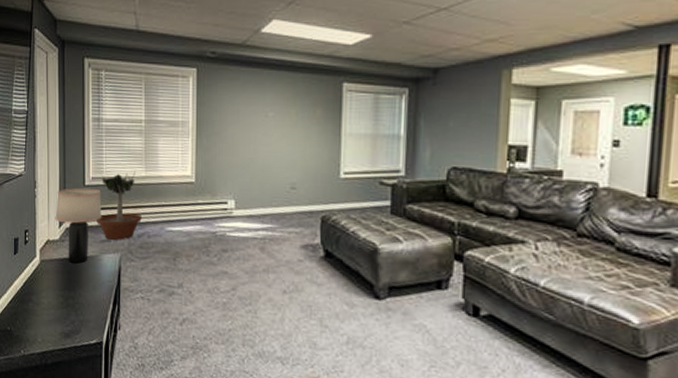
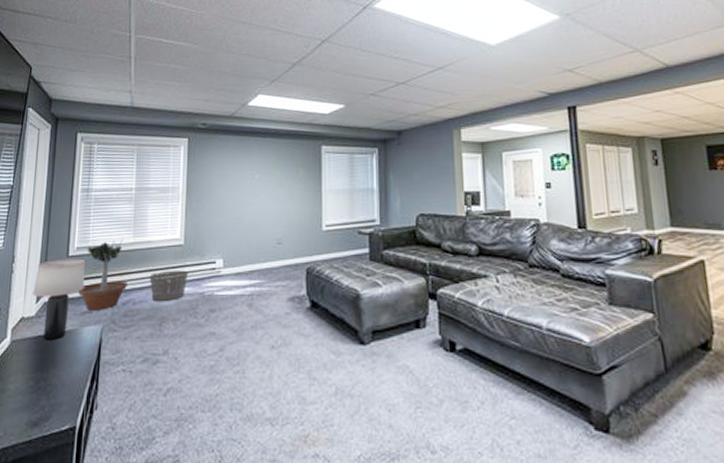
basket: none [162,207,201,237] -> present [149,270,189,301]

